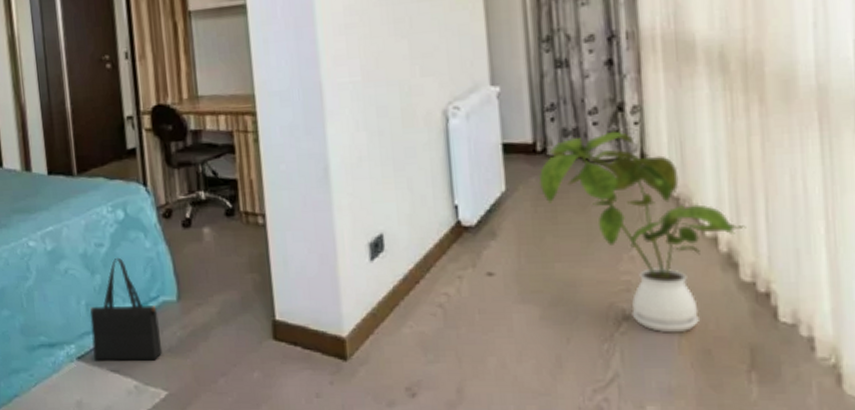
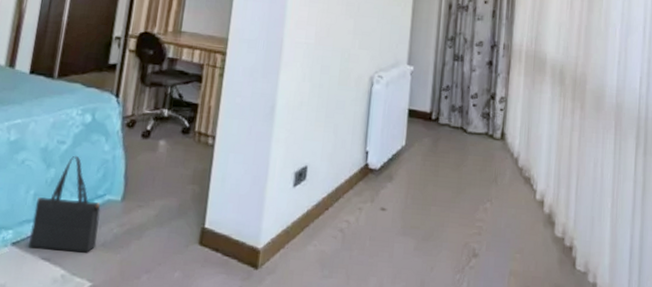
house plant: present [538,130,746,333] -> none [429,112,563,272]

